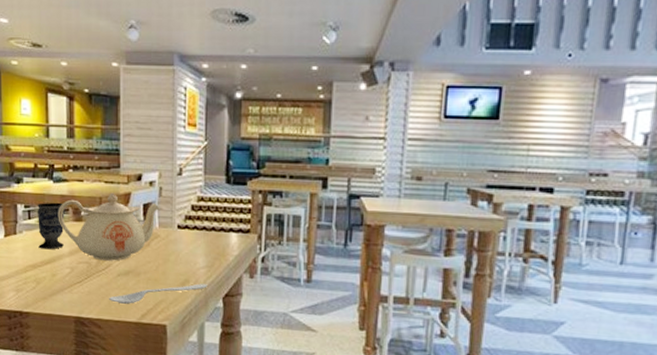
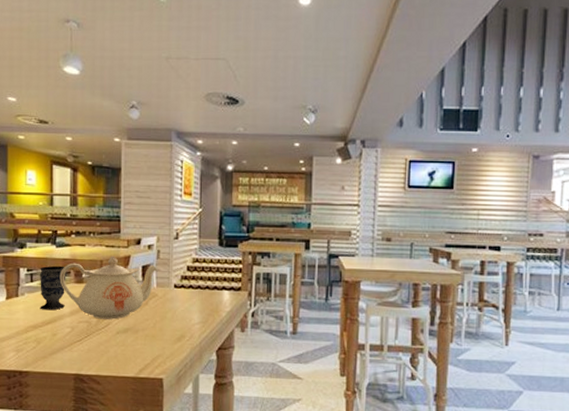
spoon: present [109,283,207,304] -> none [108,338,202,360]

